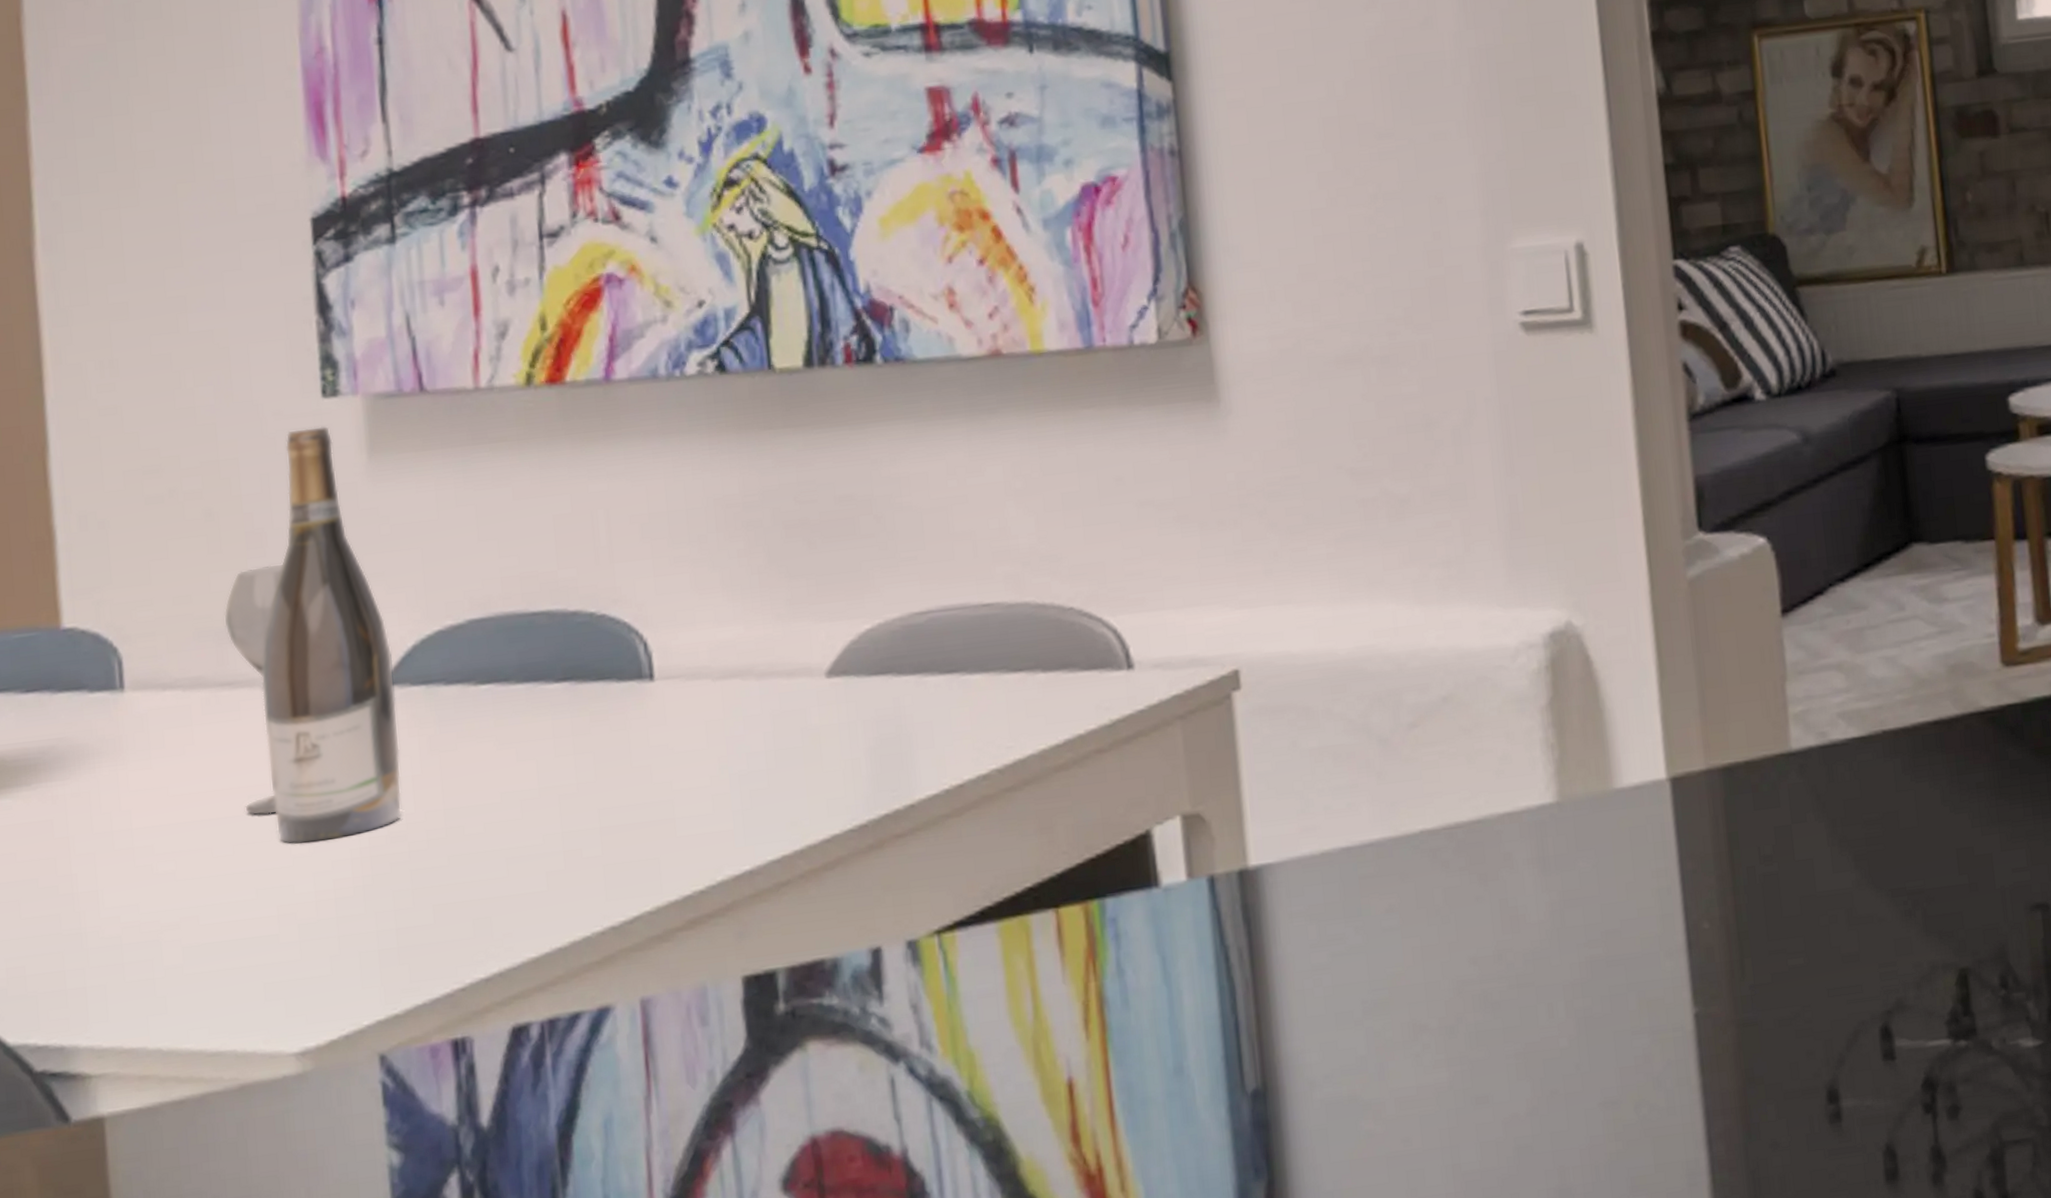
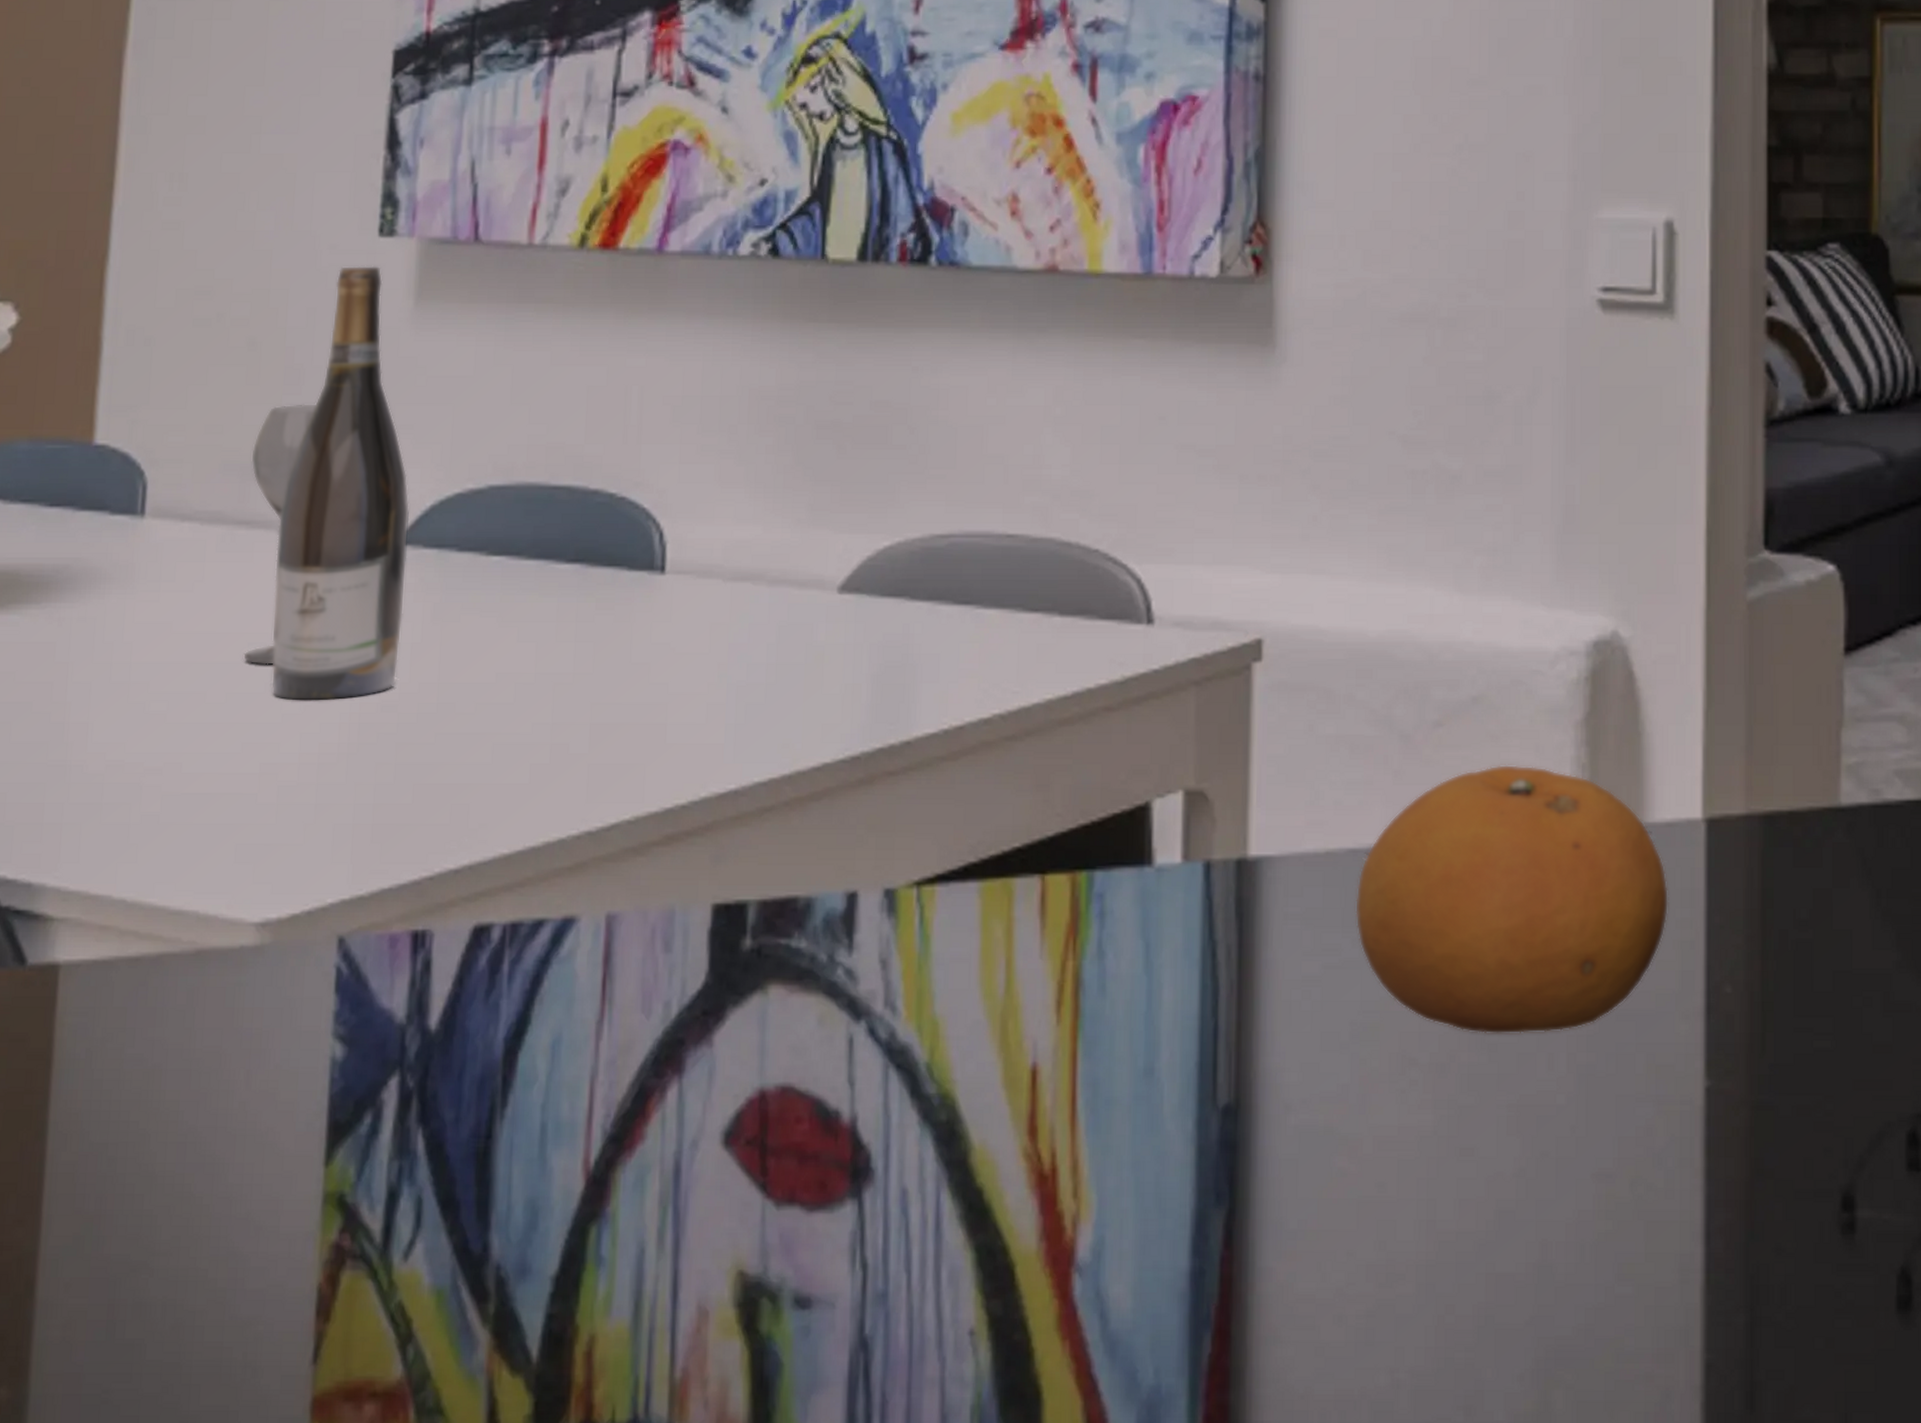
fruit: none [1353,751,1645,995] -> present [1354,764,1669,1034]

